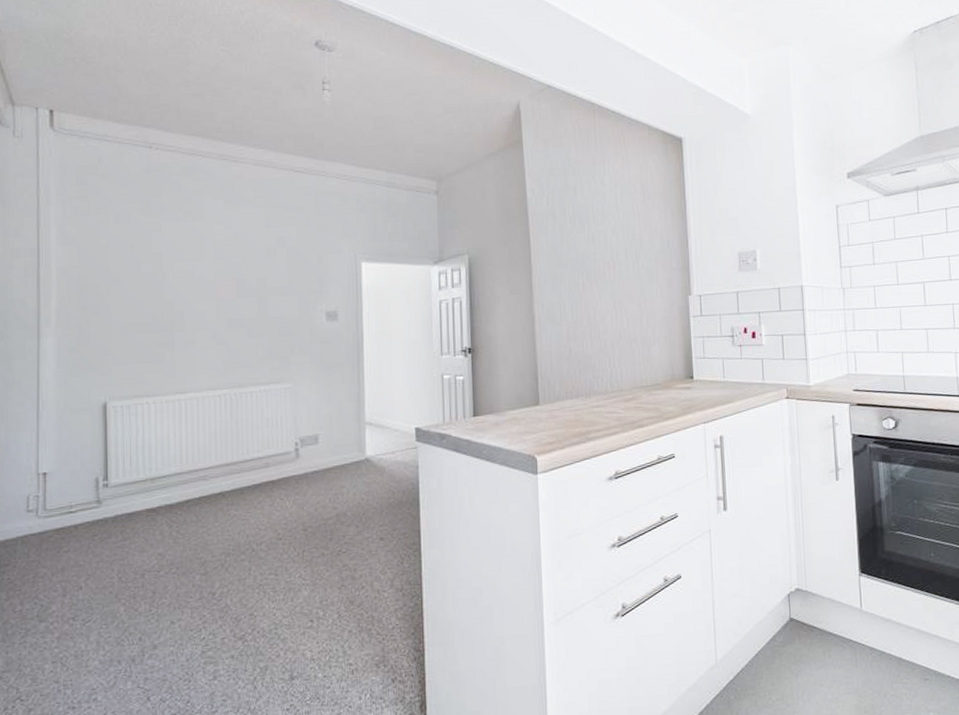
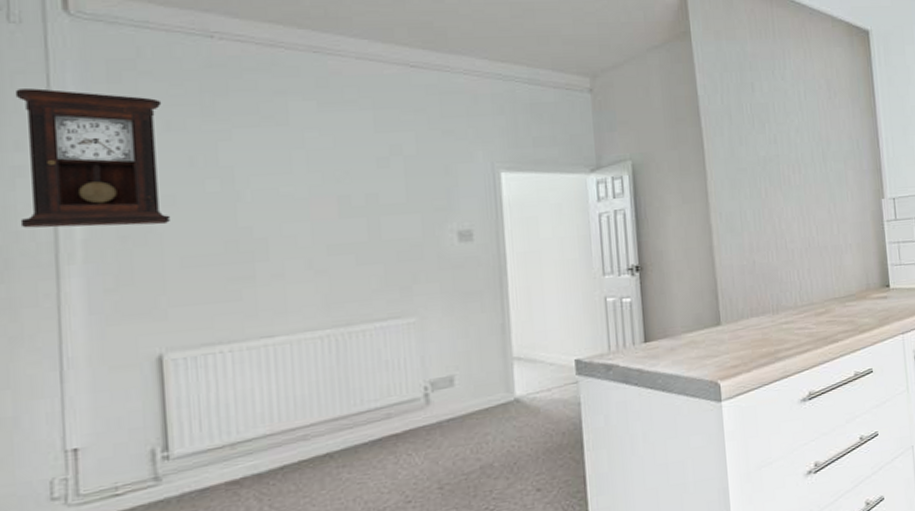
pendulum clock: none [15,188,117,298] -> present [14,88,171,228]

